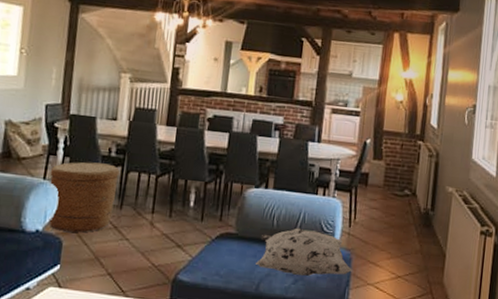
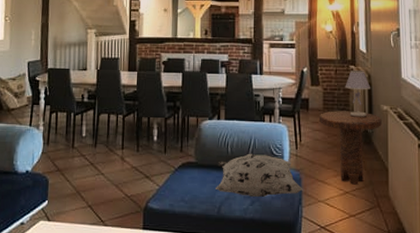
basket: present [49,162,120,233] -> none [34,108,92,171]
side table: none [377,188,445,269] -> present [318,110,382,185]
table lamp: none [410,146,438,198] -> present [345,69,371,117]

